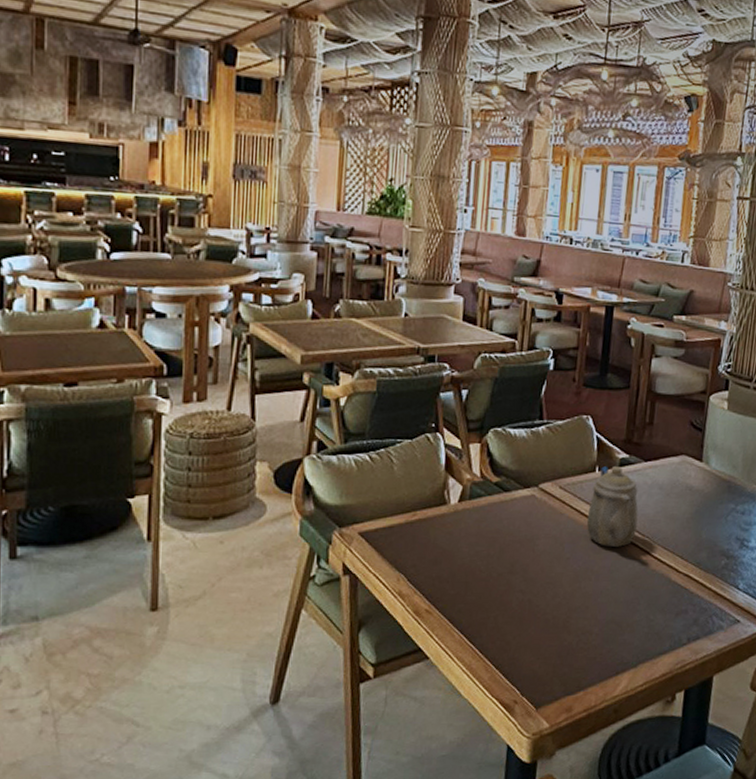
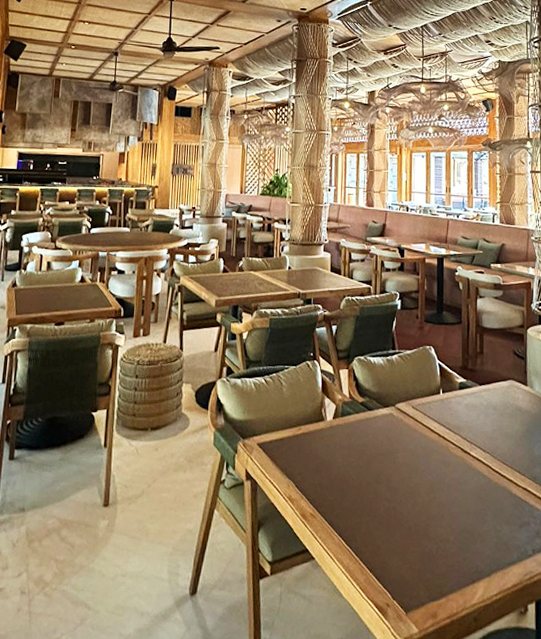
teapot: present [586,465,639,547] -> none [436,388,478,461]

